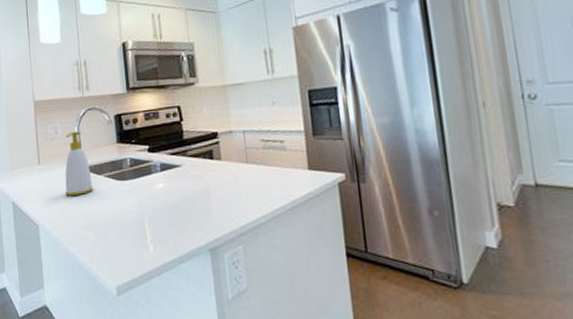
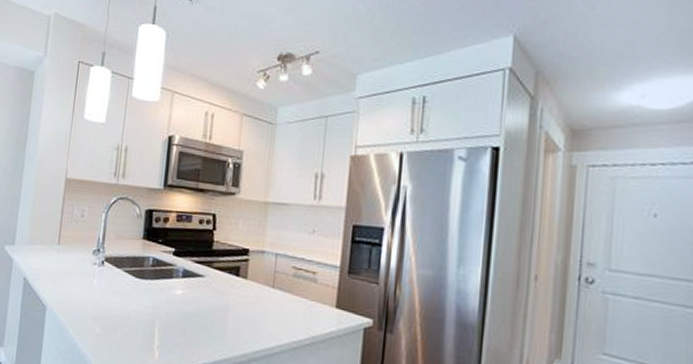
soap bottle: present [65,131,94,196] -> none [79,217,110,285]

